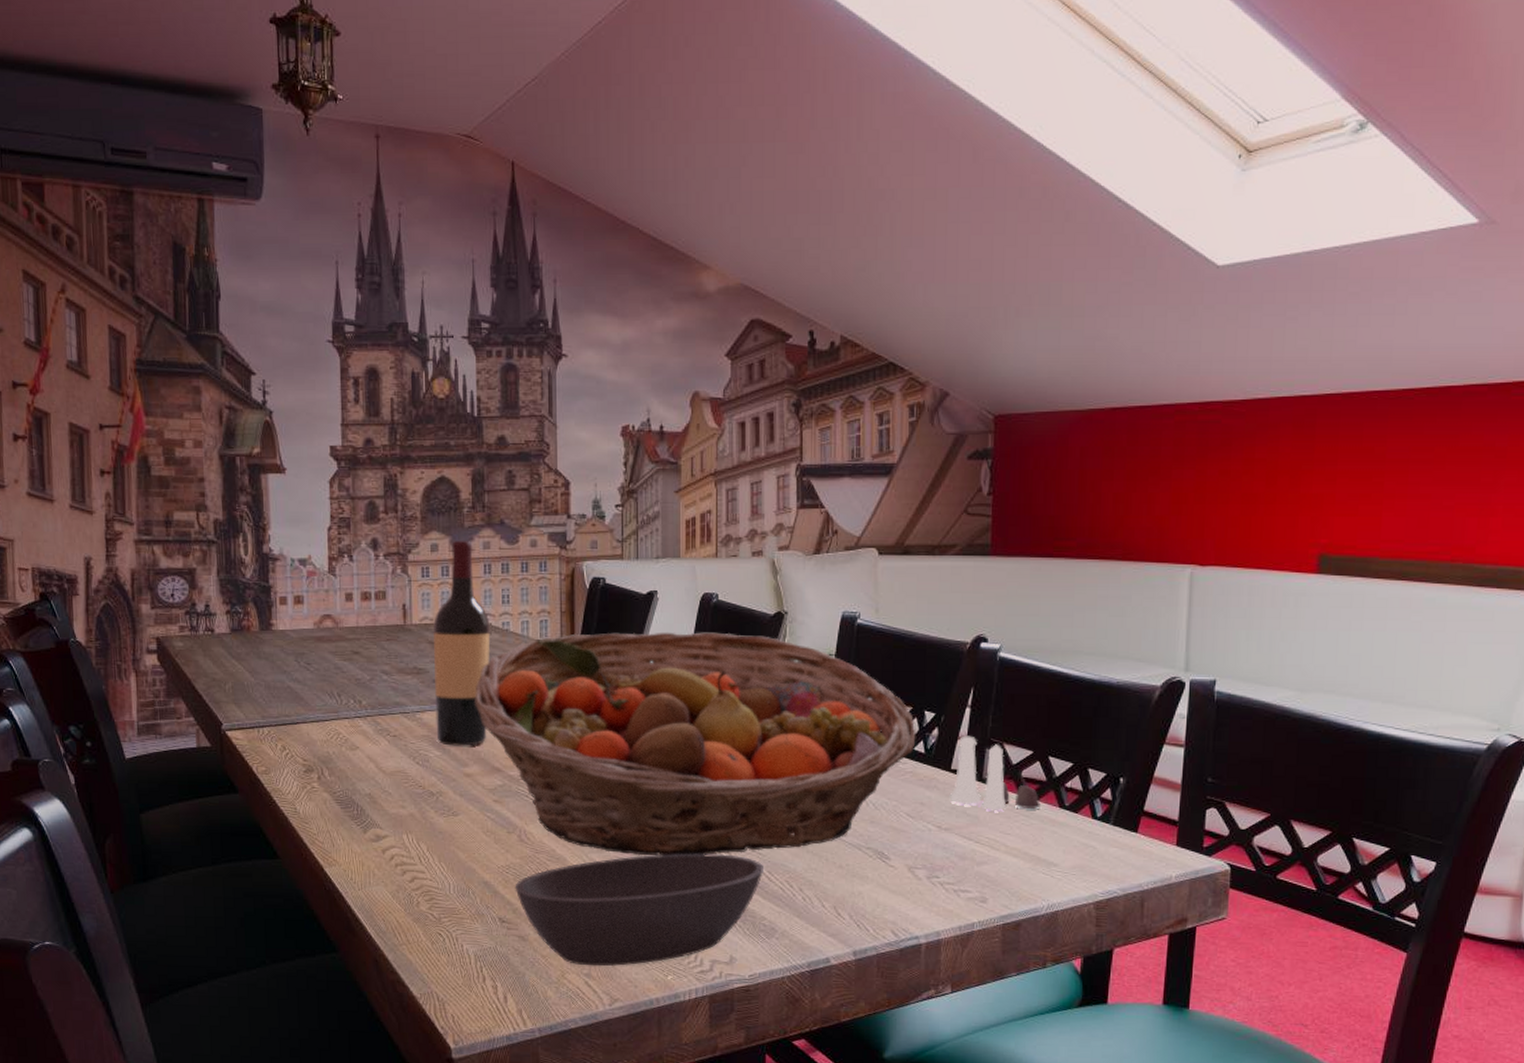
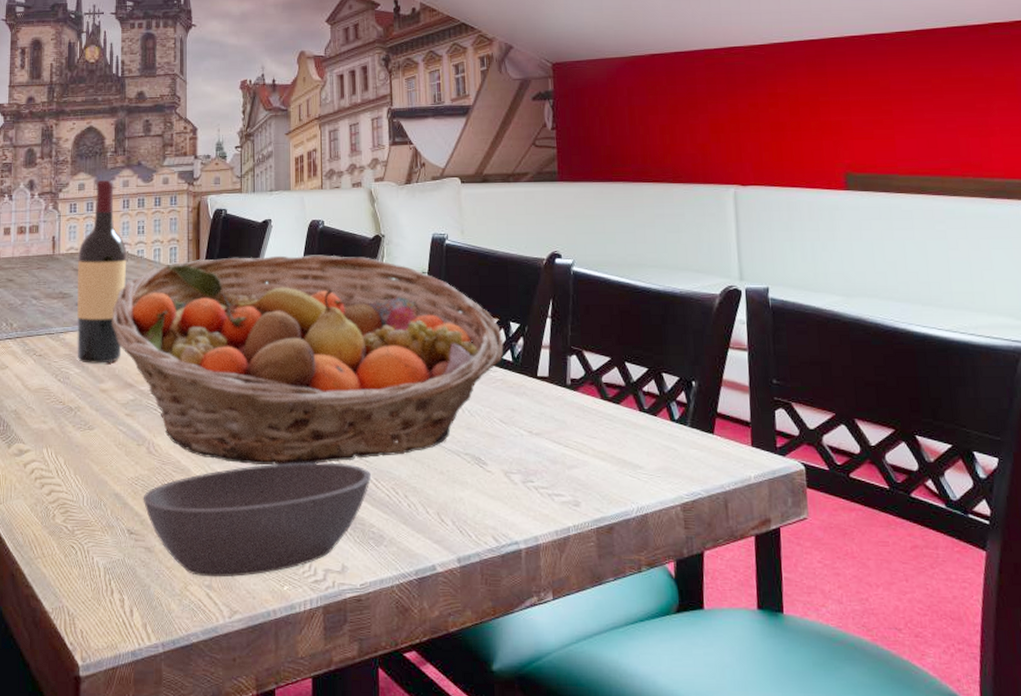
salt and pepper shaker set: present [949,735,1040,810] -> none [537,344,622,415]

